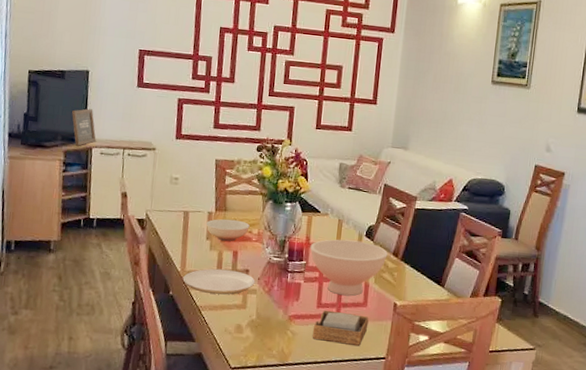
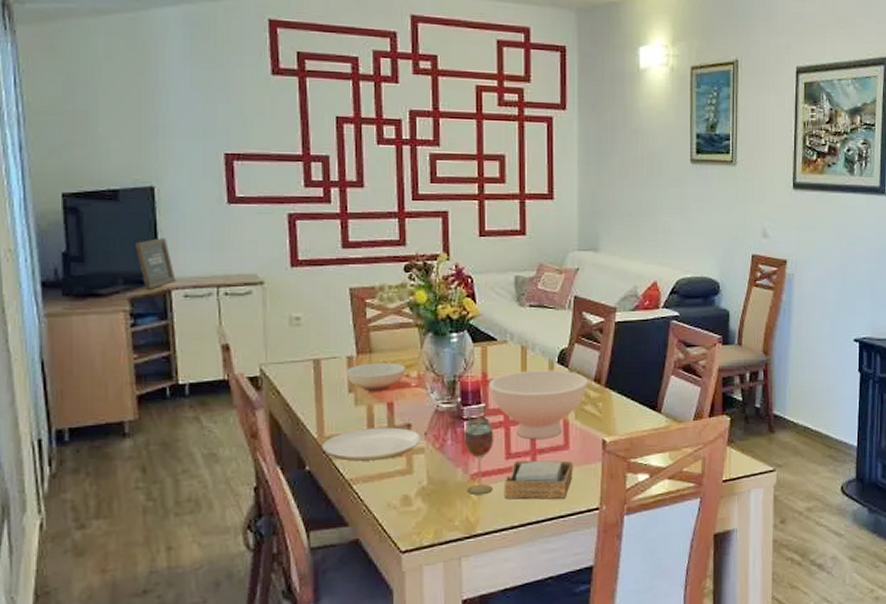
wineglass: none [285,271,310,333] -> present [464,417,494,496]

